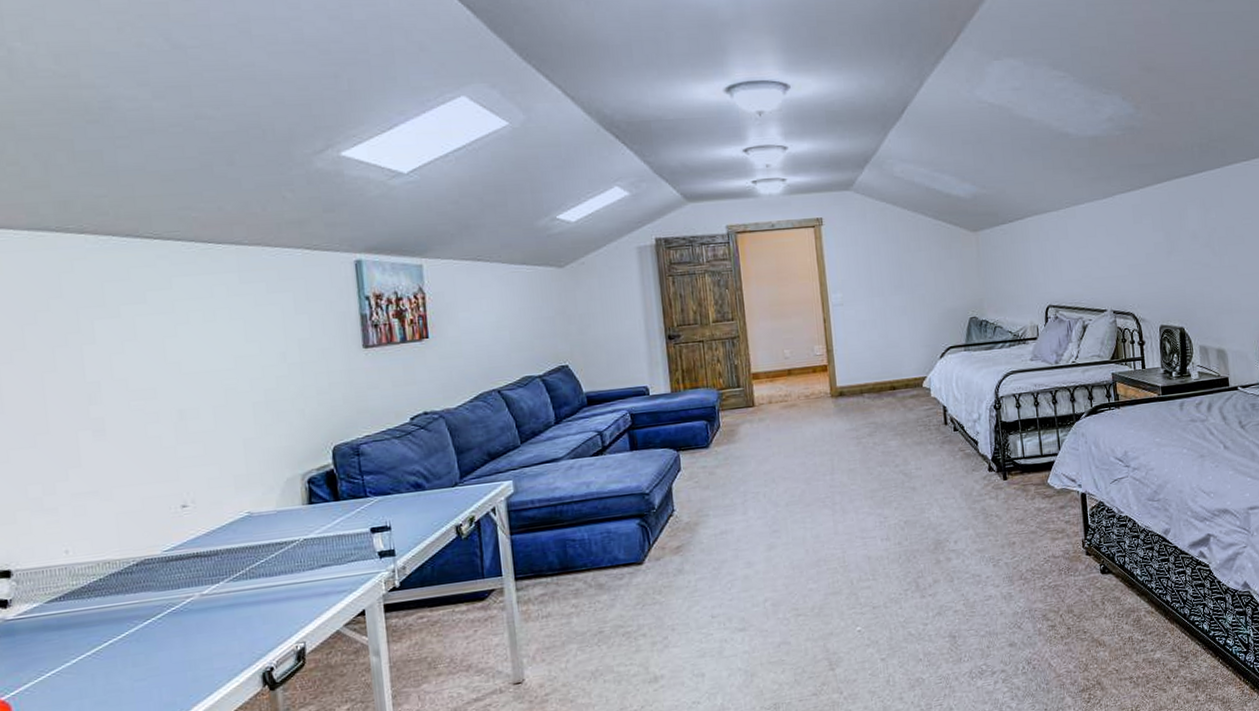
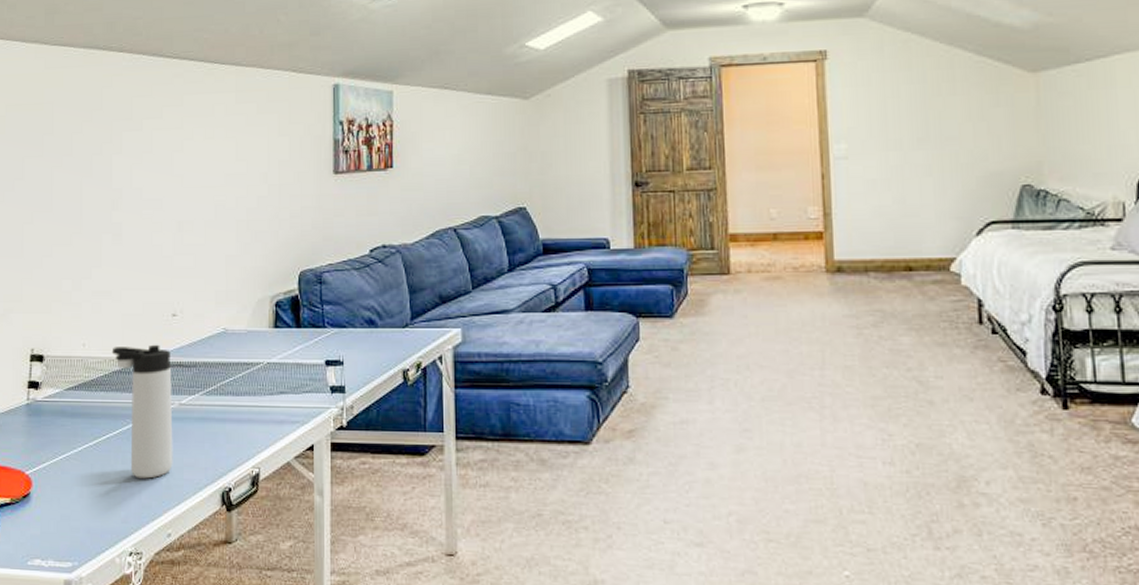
thermos bottle: none [105,538,199,678] -> present [111,344,173,479]

